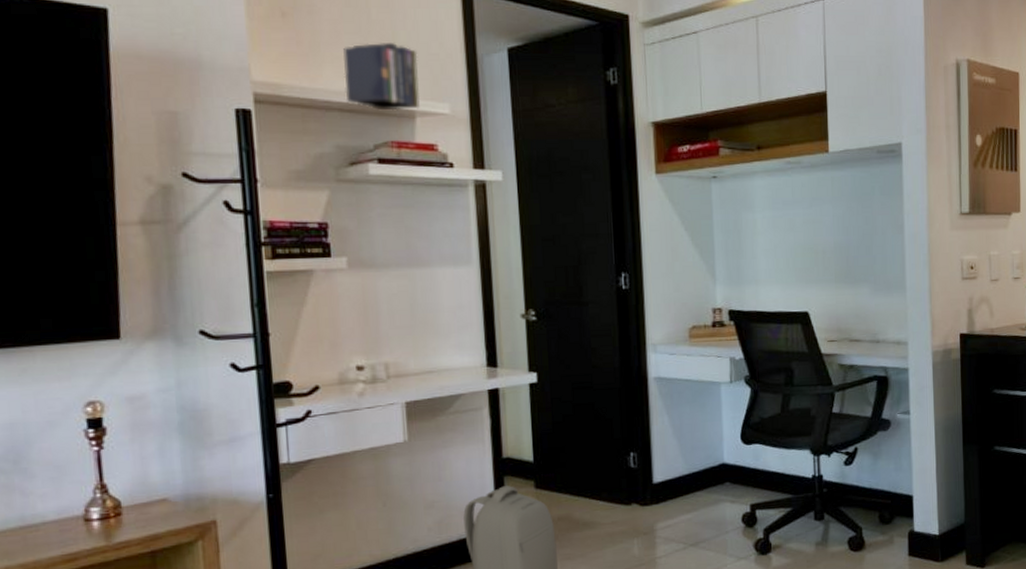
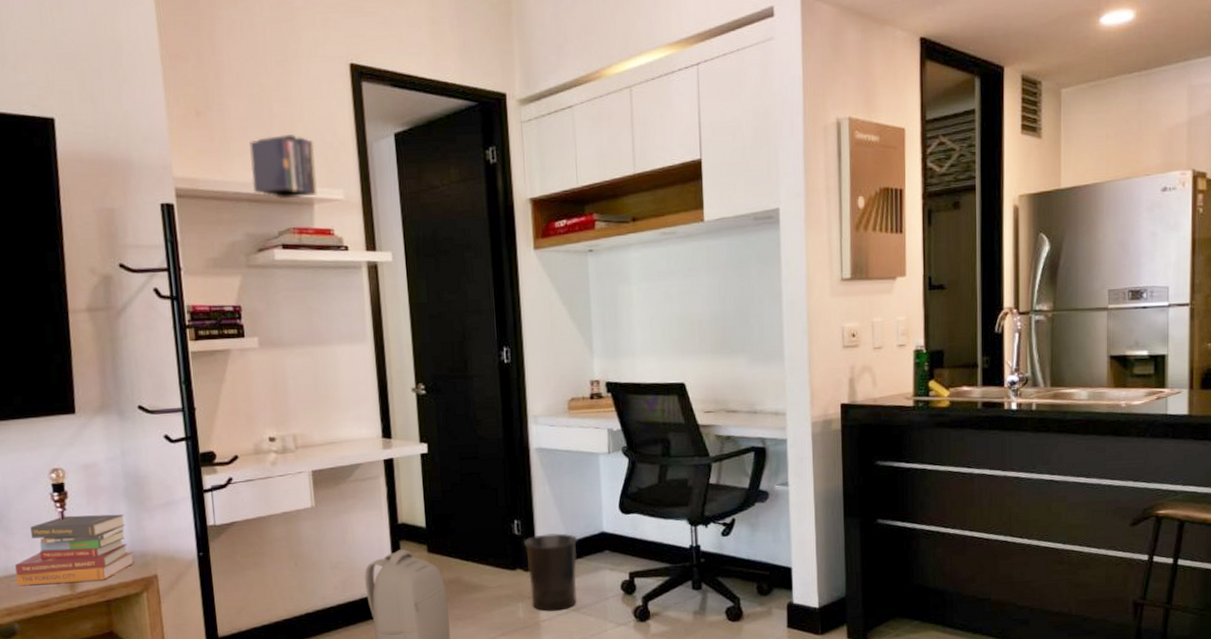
books: none [34,452,188,538] -> present [15,514,134,586]
waste bin: none [640,465,697,547] -> present [524,533,578,611]

